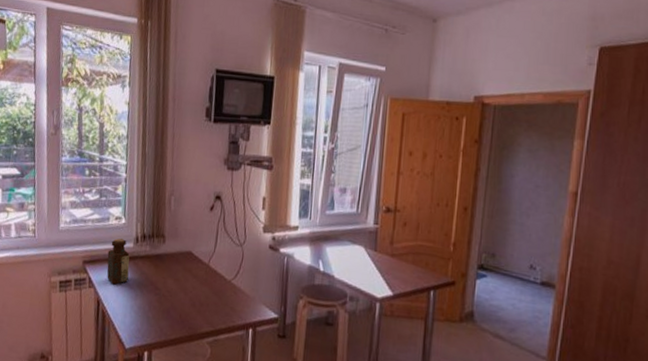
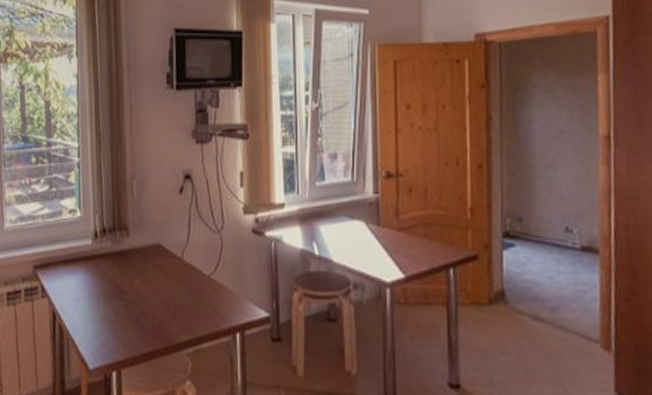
bottle: present [107,238,130,285] -> none [61,235,89,292]

